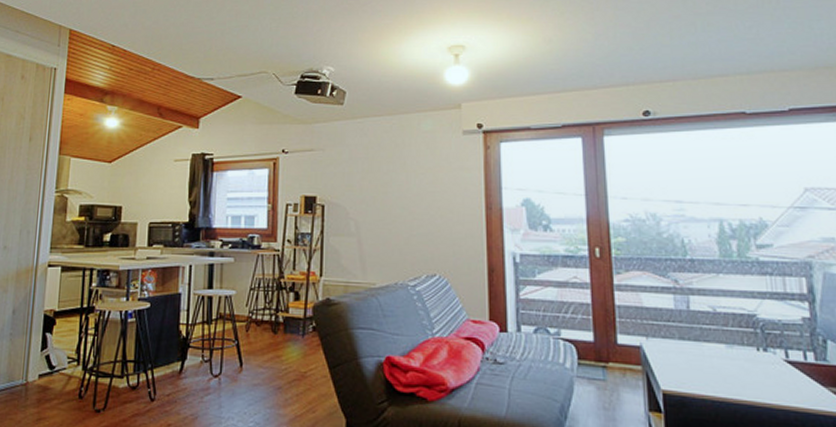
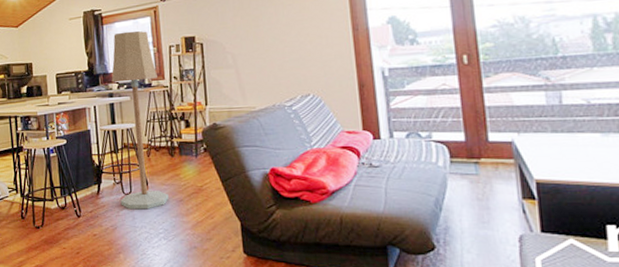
floor lamp: none [206,182,269,397] -> present [111,31,169,210]

